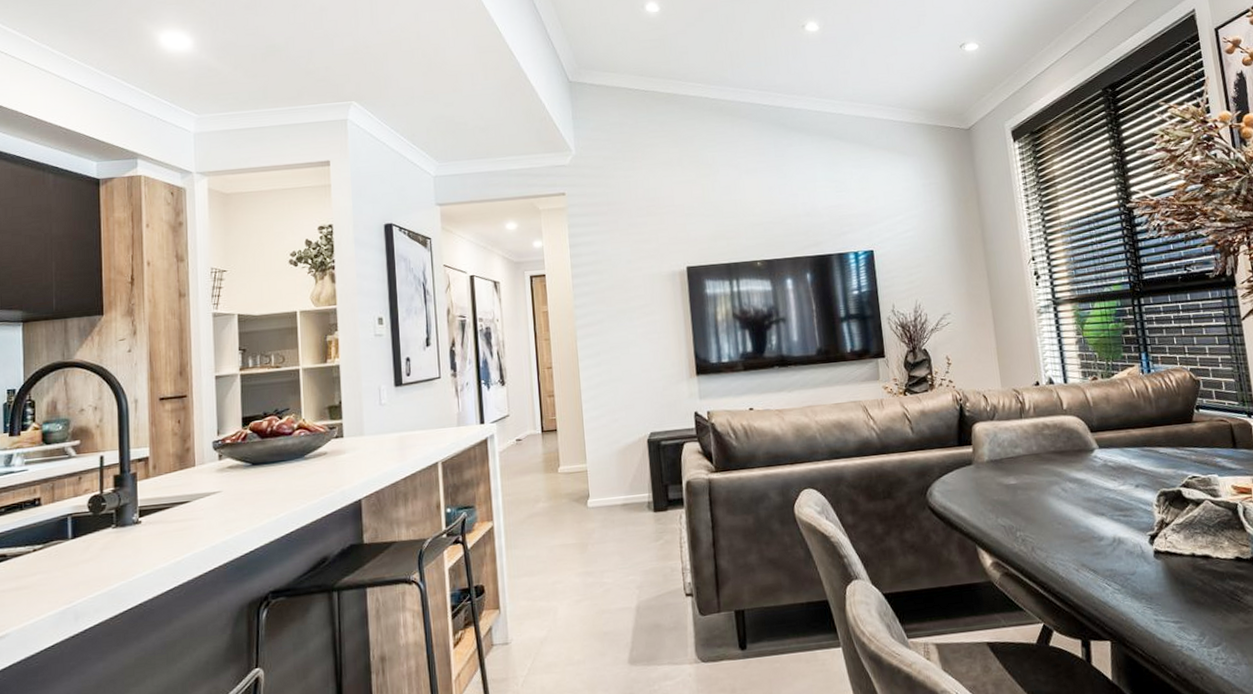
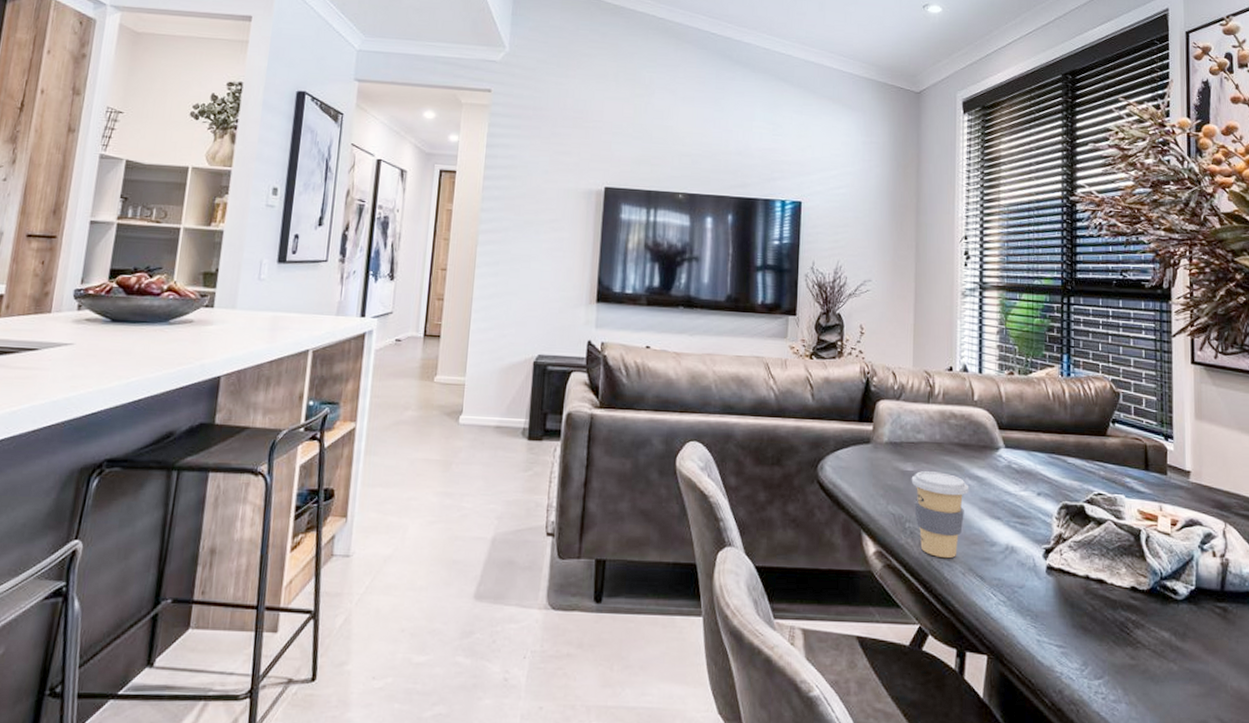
coffee cup: none [1015,480,1072,559] -> present [911,471,969,559]

